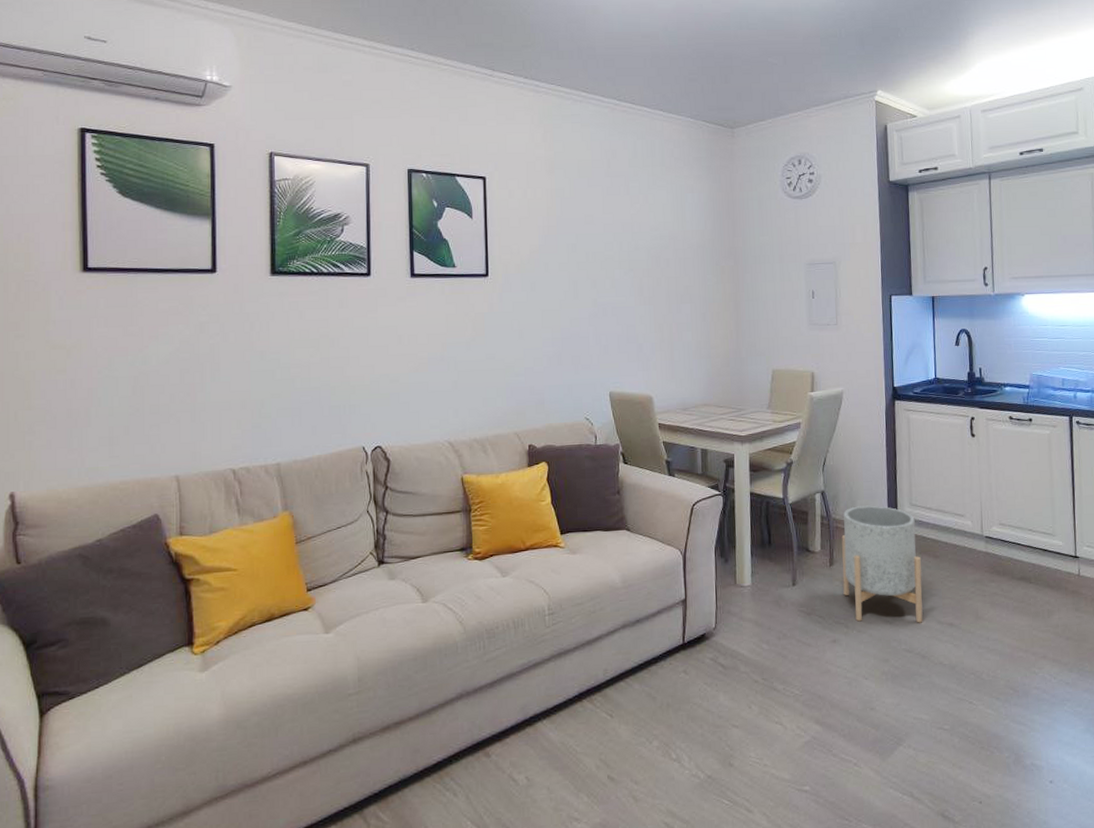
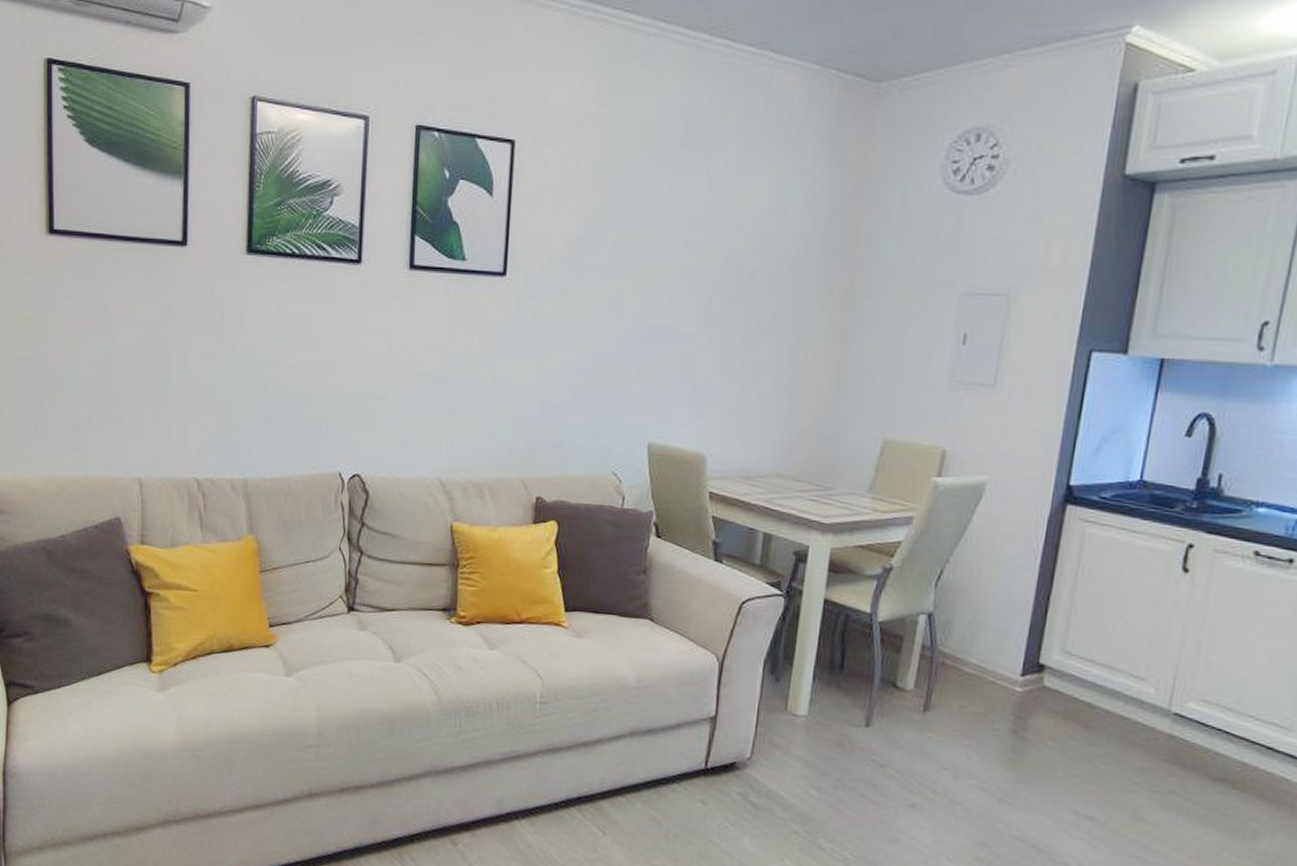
planter: present [841,505,923,623] -> none [937,640,1065,808]

